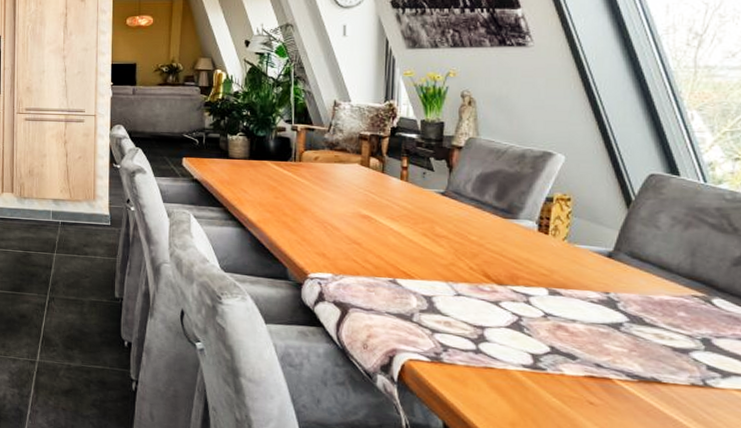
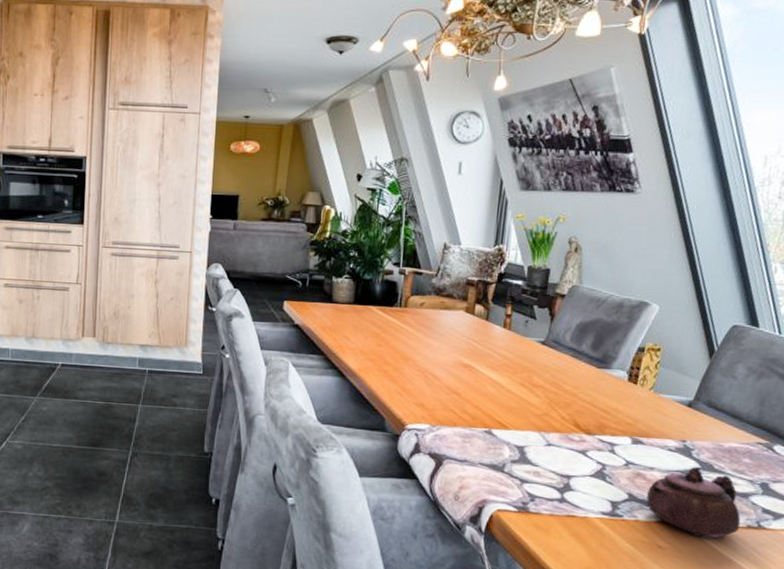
teapot: none [571,320,683,395] -> present [646,467,741,538]

